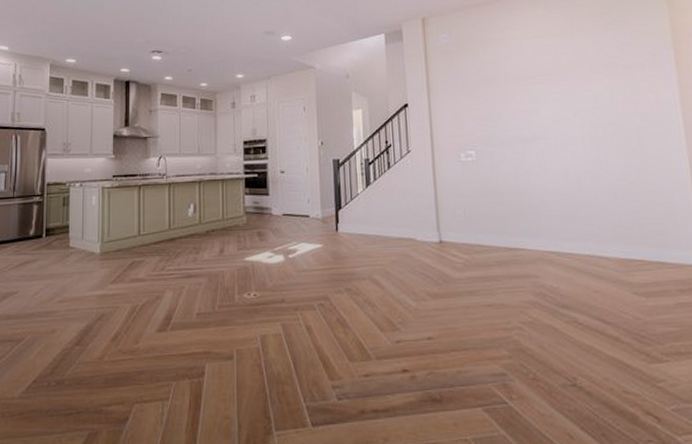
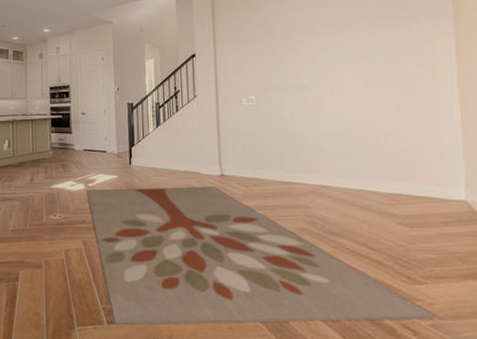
area rug: none [285,255,683,427] -> present [86,187,439,326]

